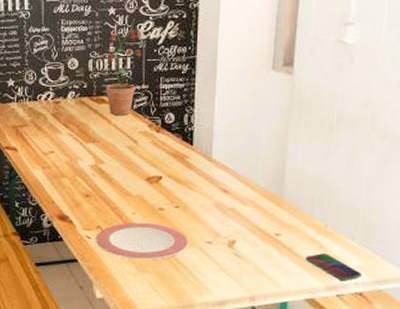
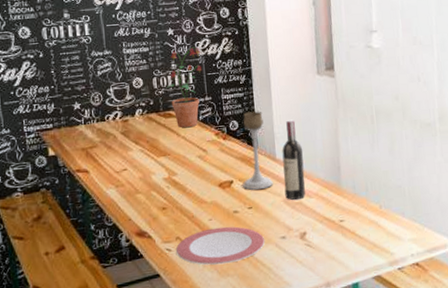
candle holder: none [172,105,205,189] -> present [243,111,273,190]
wine bottle: none [217,118,243,205] -> present [282,119,305,200]
smartphone: present [306,253,361,280] -> none [368,232,415,255]

